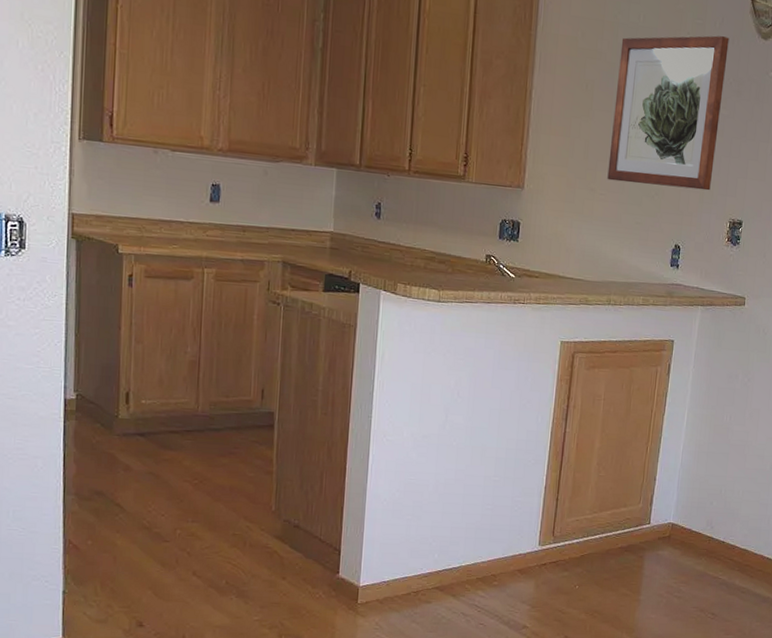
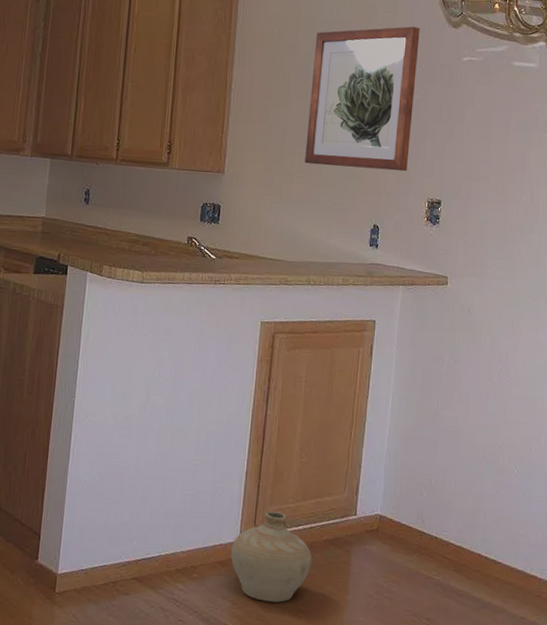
ceramic jug: none [530,523,608,605] -> present [231,511,312,603]

